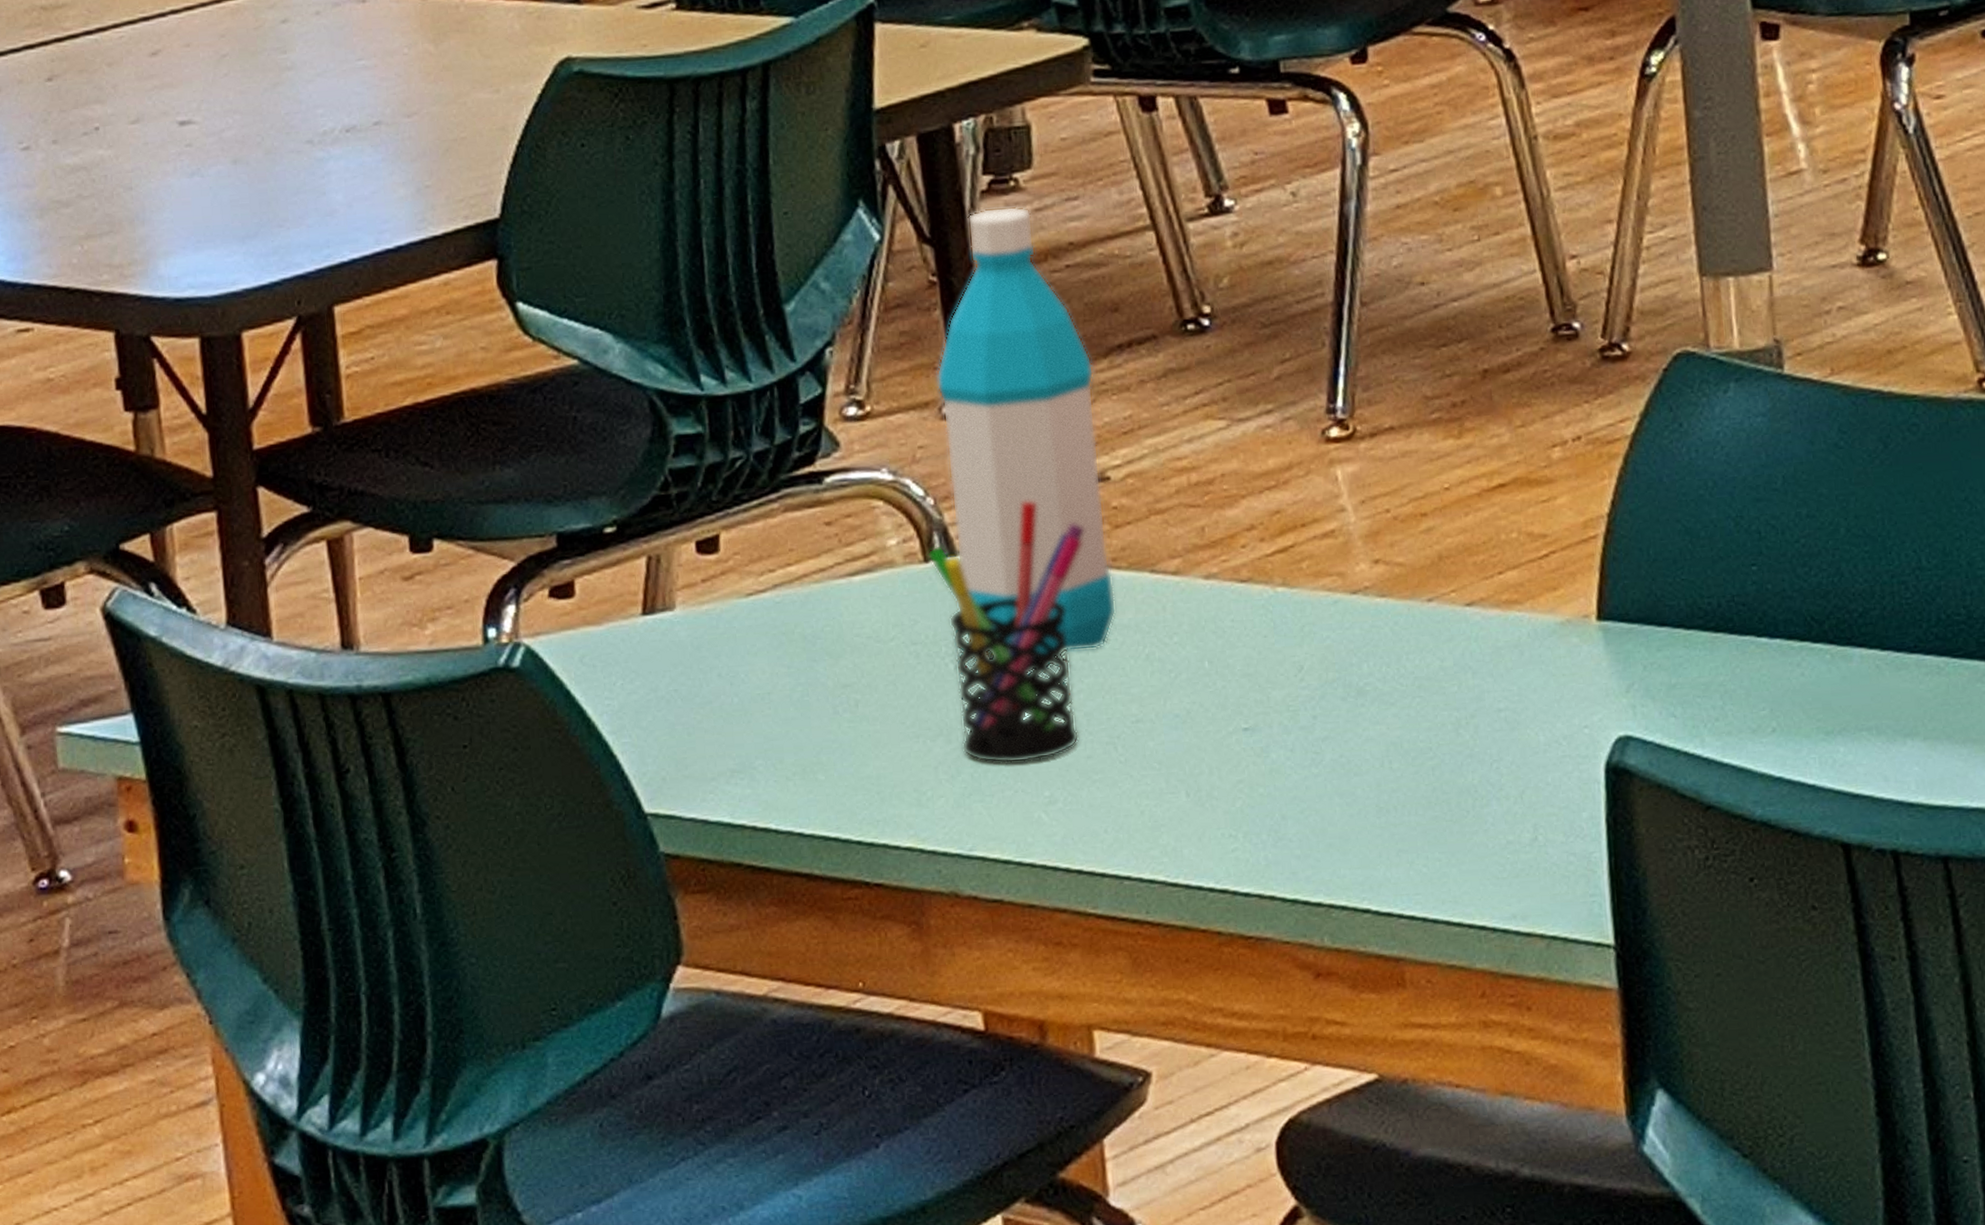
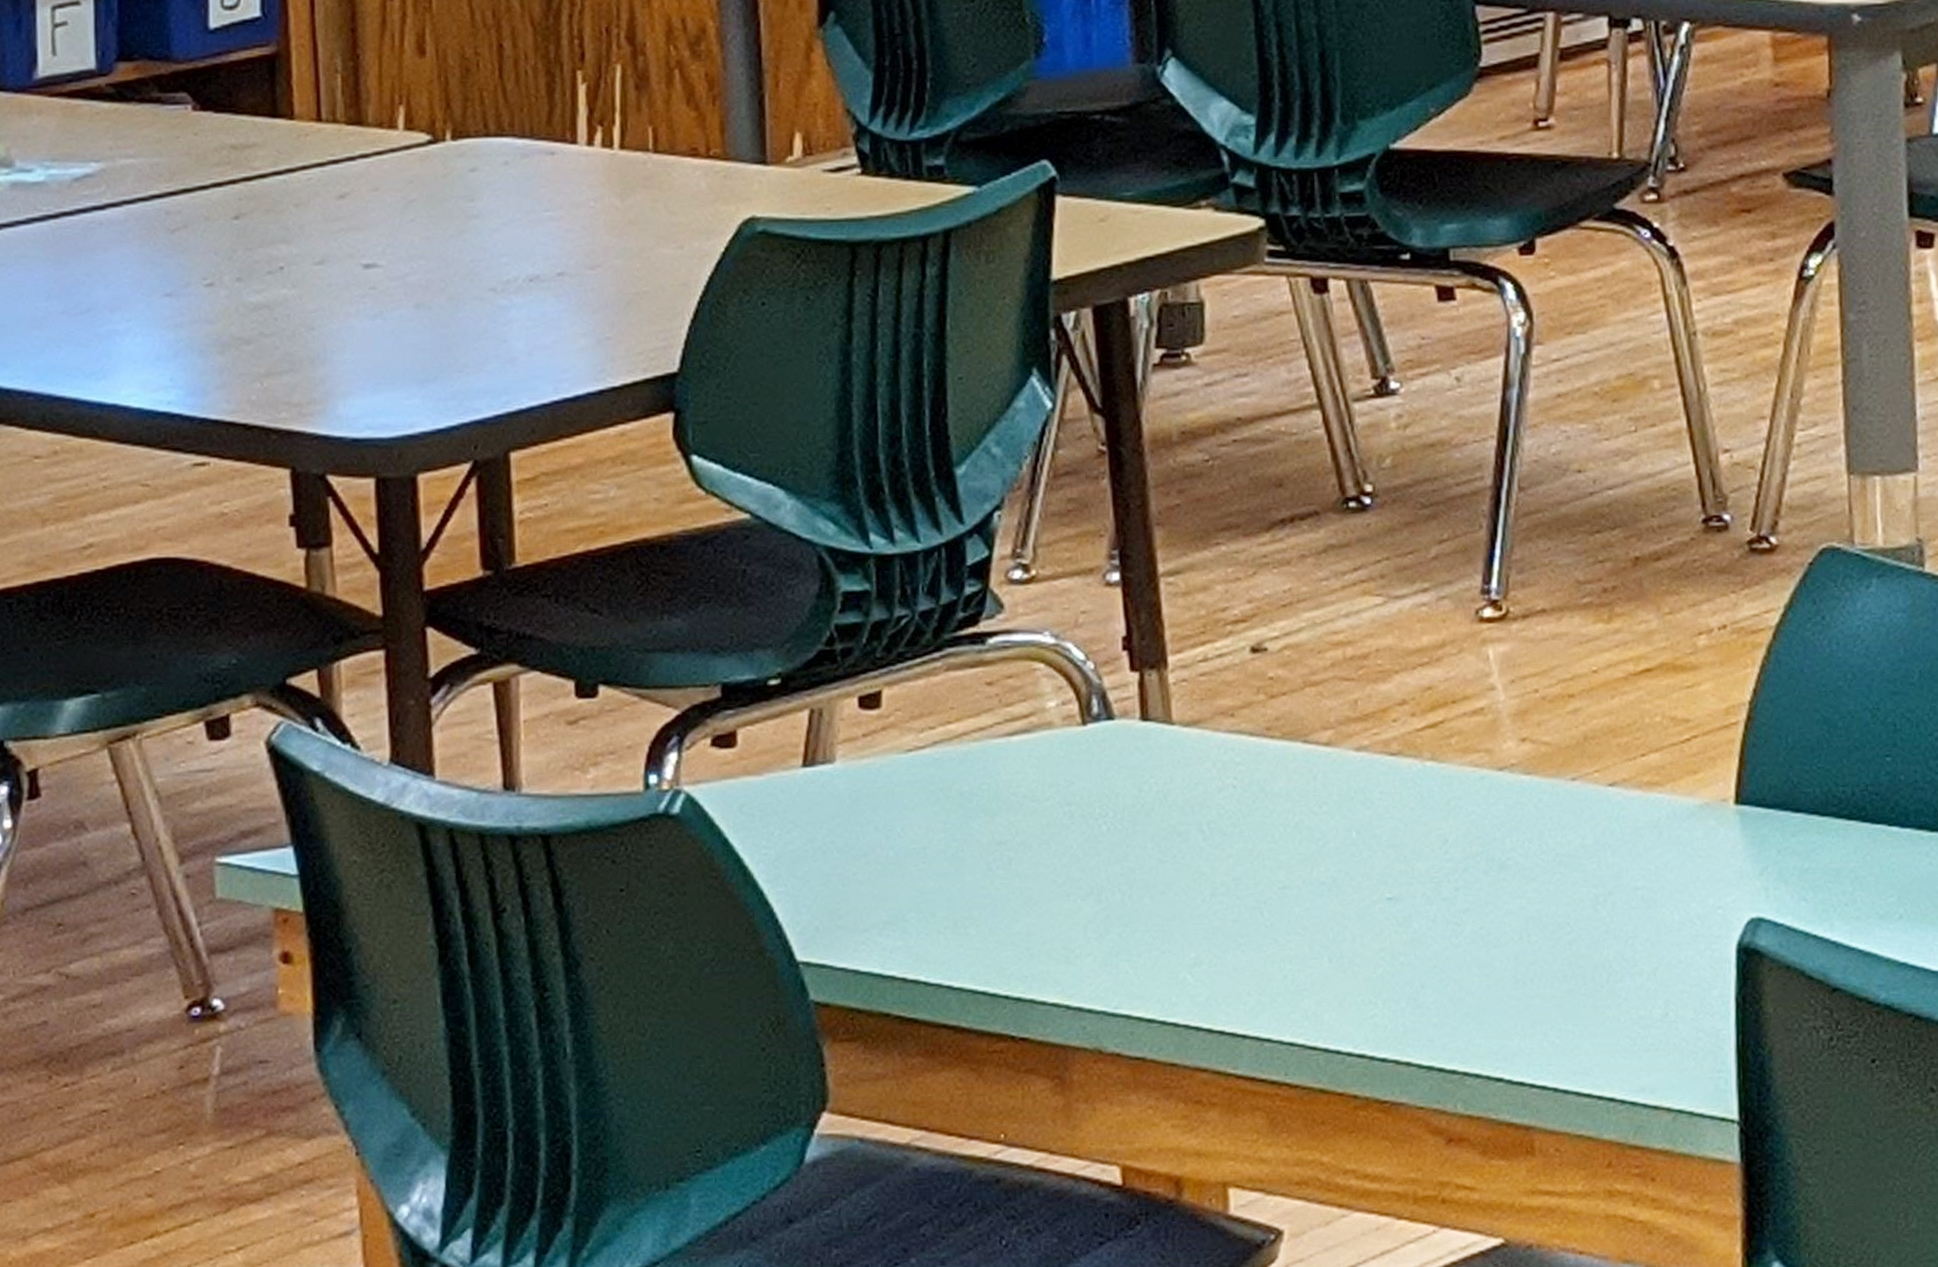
pen holder: present [927,501,1085,764] -> none [1085,669,1241,925]
water bottle: present [936,206,1117,659] -> none [1102,380,1268,823]

